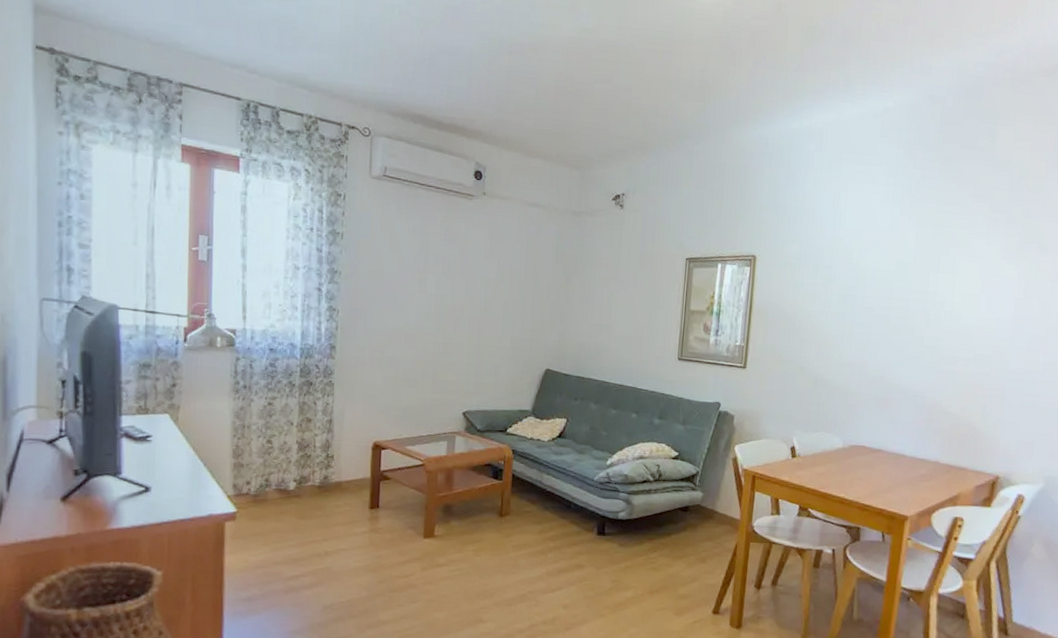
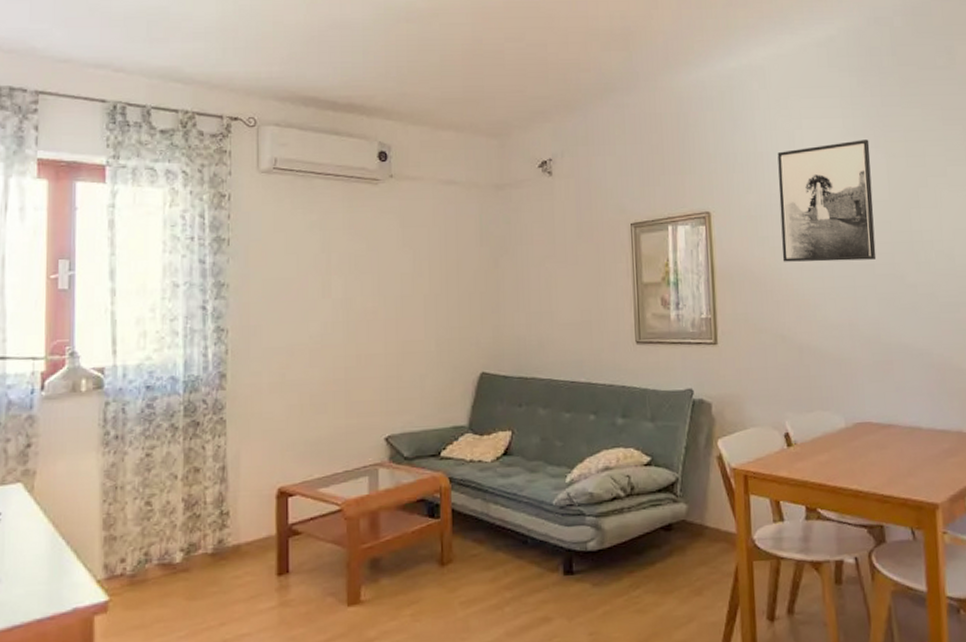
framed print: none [812,206,905,312] -> present [777,139,877,262]

